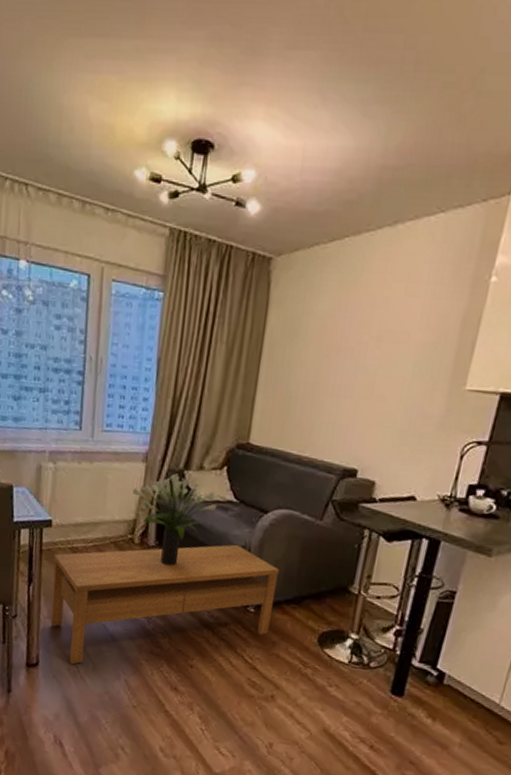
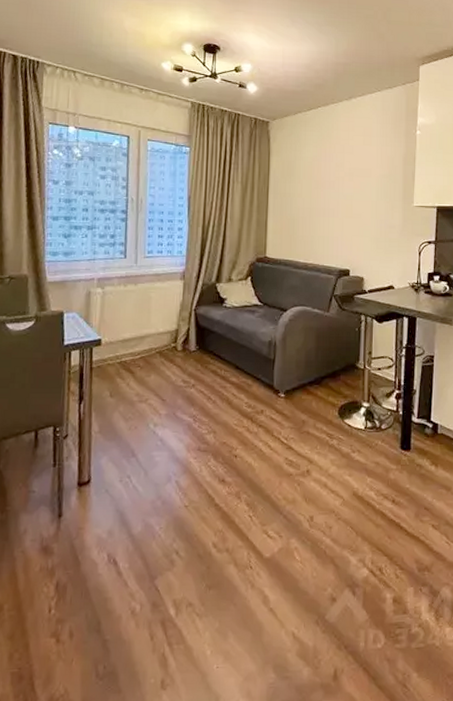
coffee table: present [50,544,279,665] -> none [101,340,301,475]
potted plant: present [131,473,217,567] -> none [172,286,246,367]

